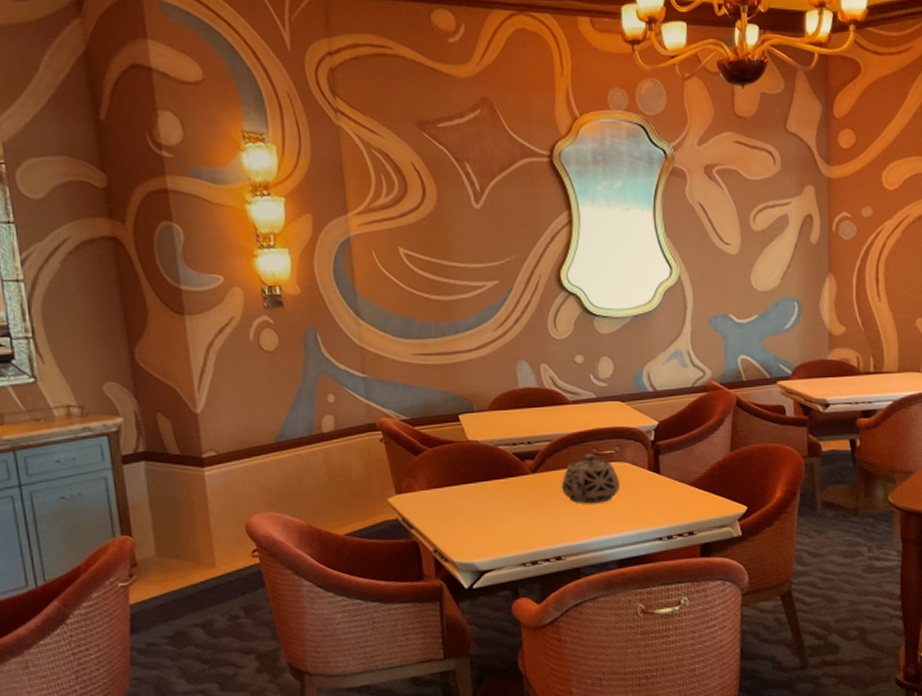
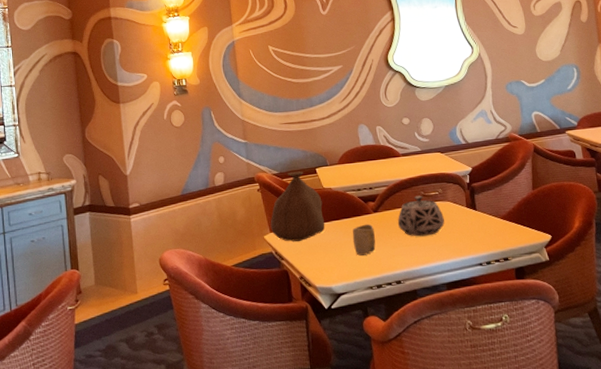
bag: none [396,417,469,507] -> present [270,171,325,242]
cup: none [503,487,532,526] -> present [352,224,376,256]

